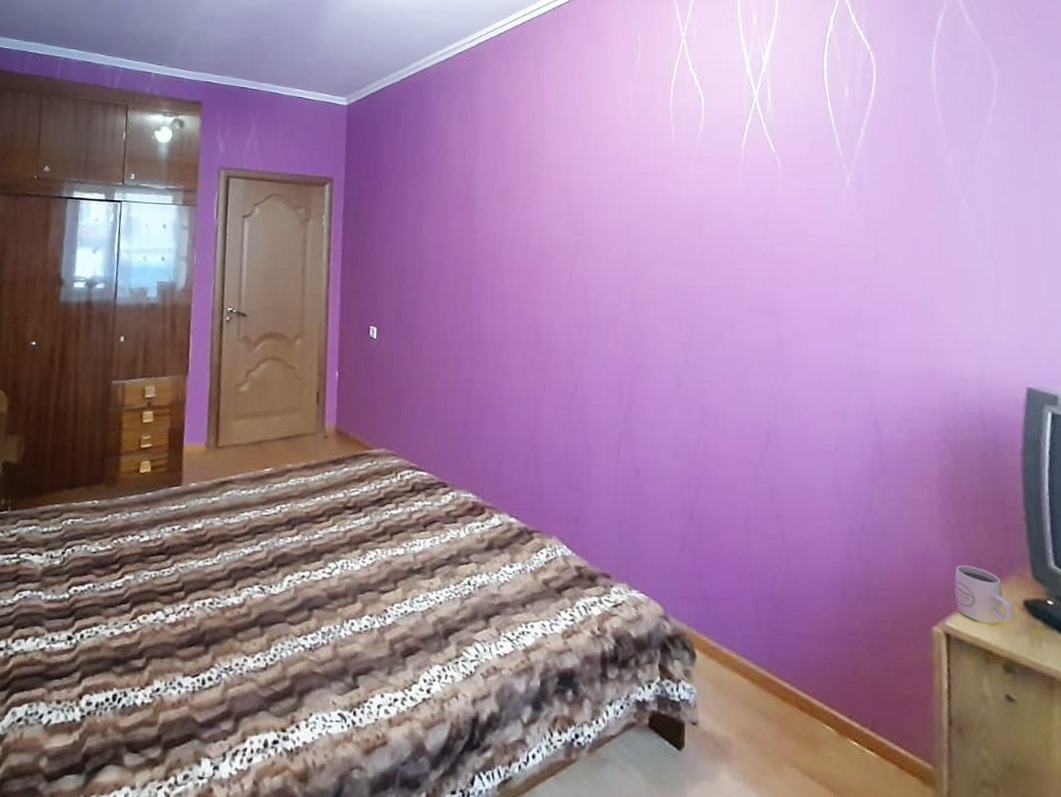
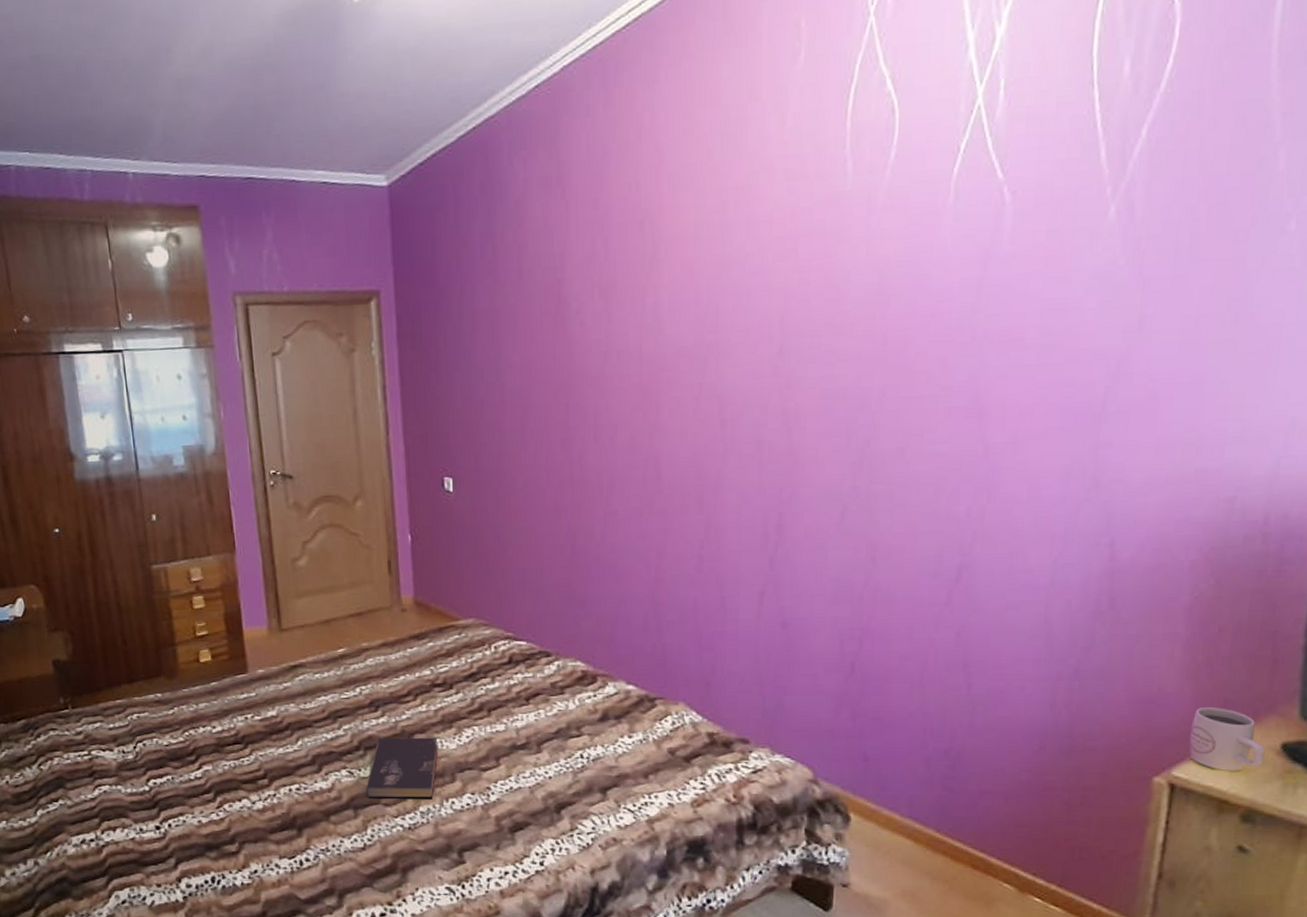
book: none [273,555,344,620] -> present [365,737,438,800]

